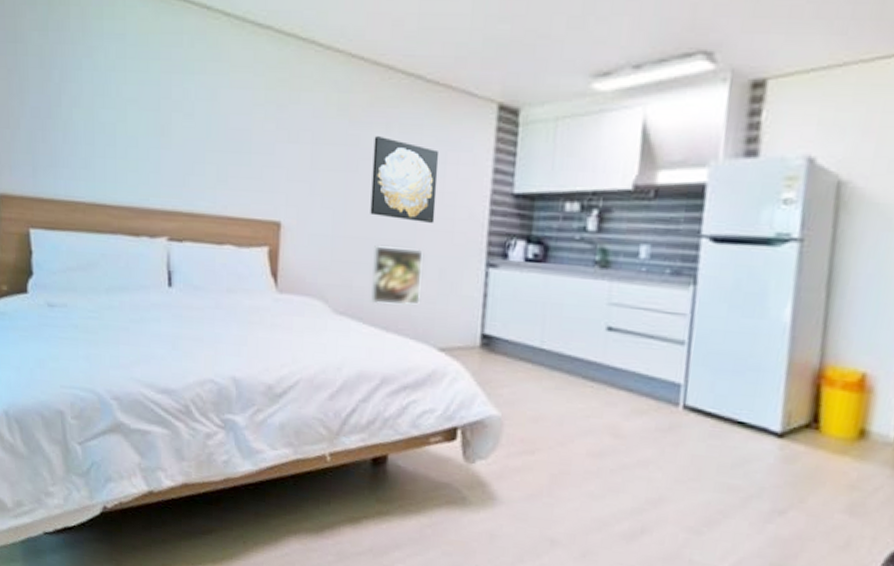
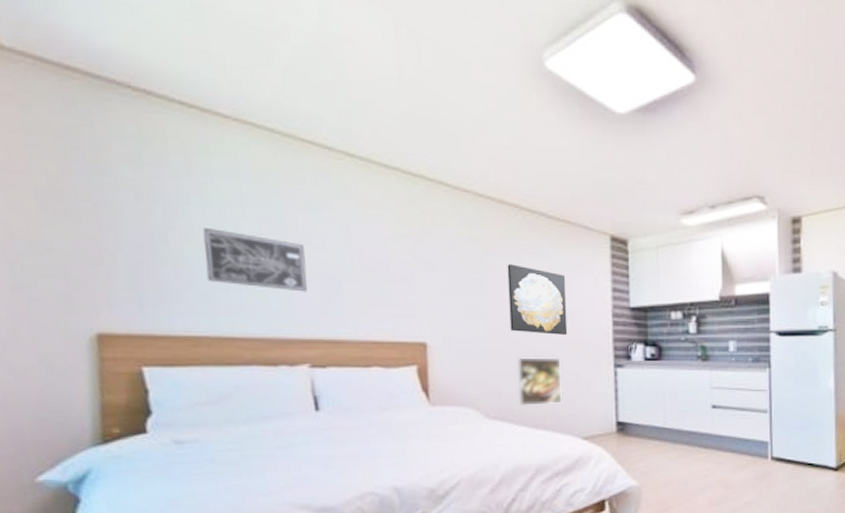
wall art: none [88,92,174,161] -> present [202,227,307,292]

